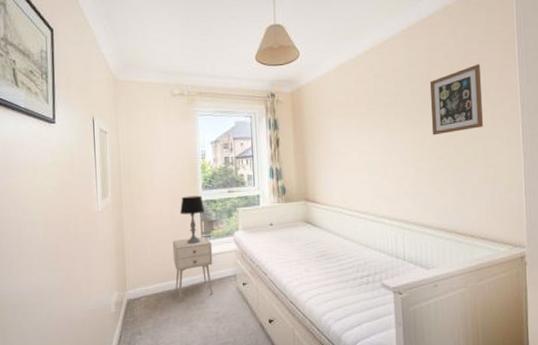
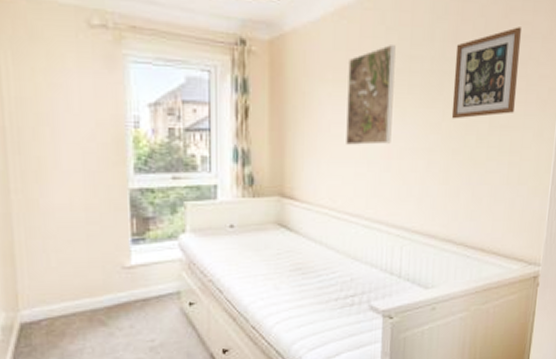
nightstand: present [172,236,213,302] -> none [88,238,148,327]
table lamp: present [180,195,204,244] -> none [100,181,137,249]
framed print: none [349,87,386,160] -> present [346,45,396,145]

